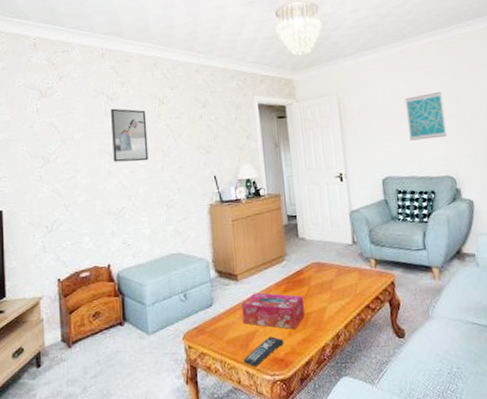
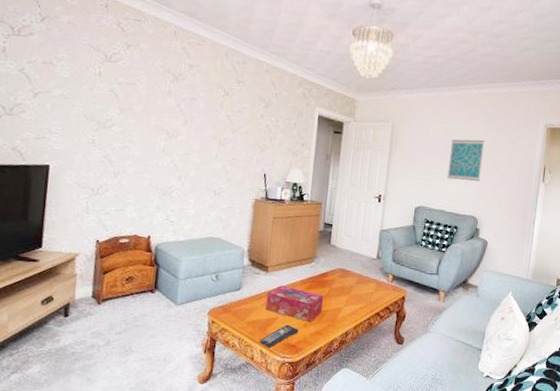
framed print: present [110,108,149,162] -> none [169,88,210,147]

